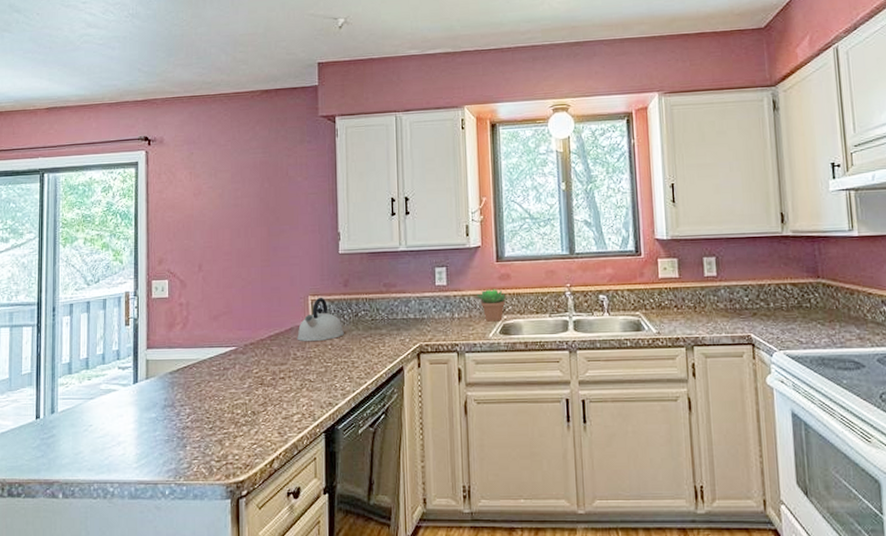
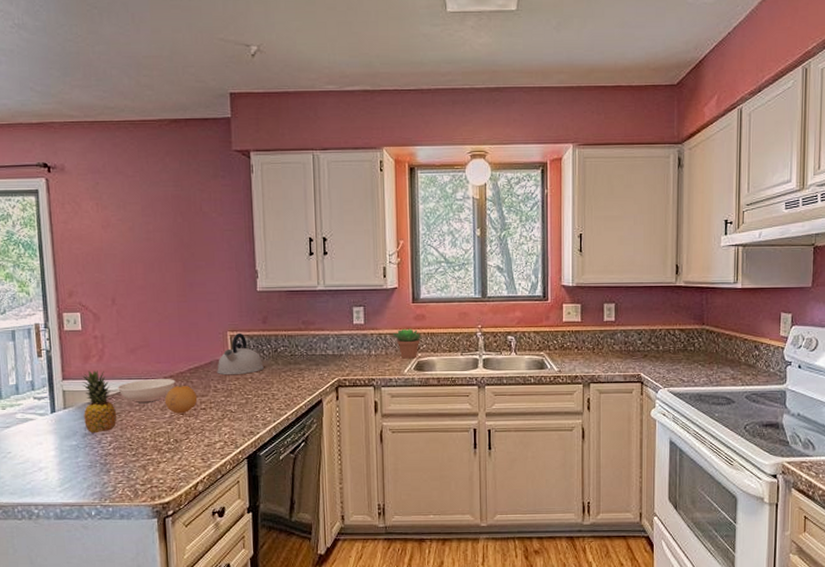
fruit: none [165,338,197,405] -> present [82,370,117,434]
bowl: none [199,346,256,372] -> present [118,379,176,403]
fruit: none [244,353,277,384] -> present [164,385,198,414]

